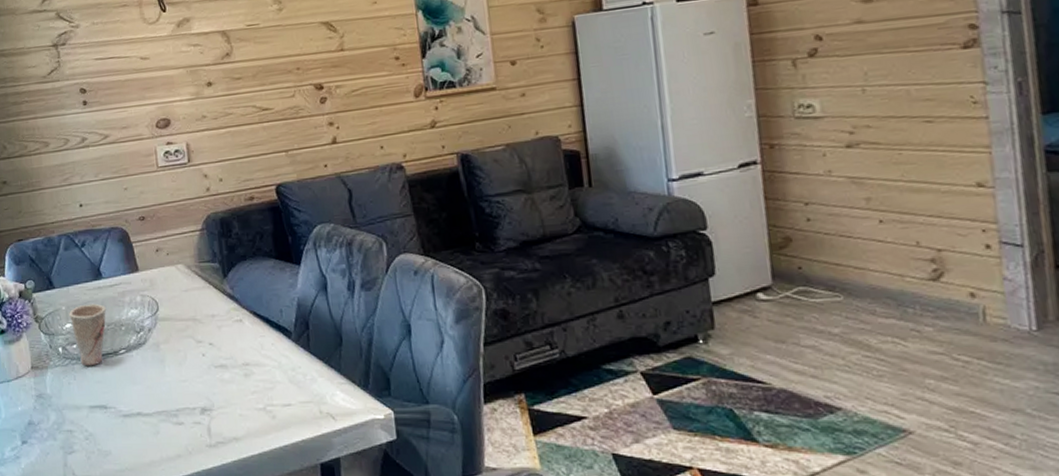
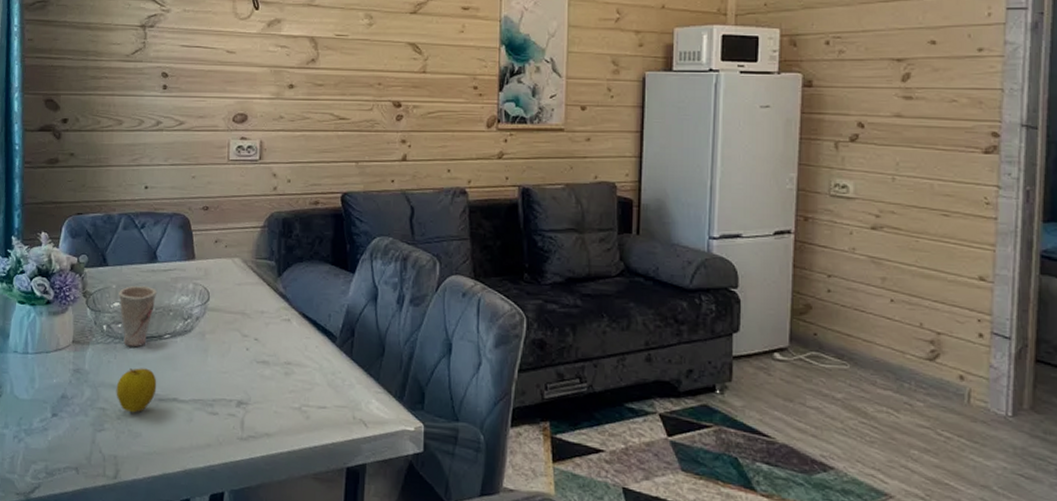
apple: none [80,386,120,432] -> present [116,368,157,413]

